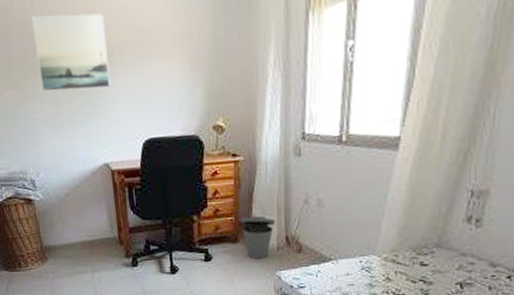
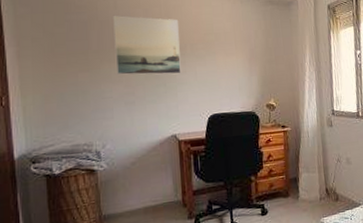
trash can: present [241,215,275,259] -> none [290,173,317,210]

